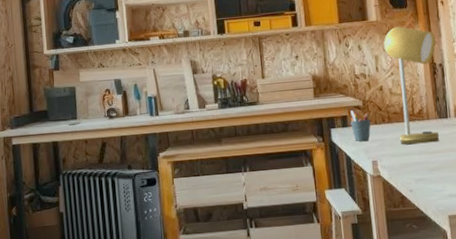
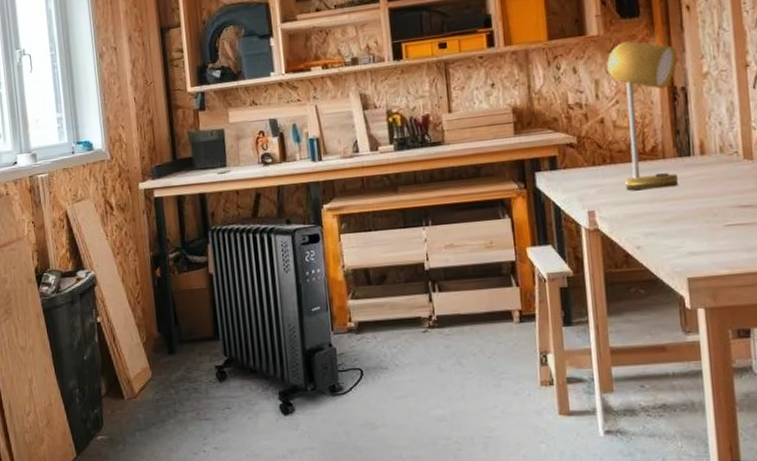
pen holder: present [350,110,371,141] -> none [560,149,588,187]

